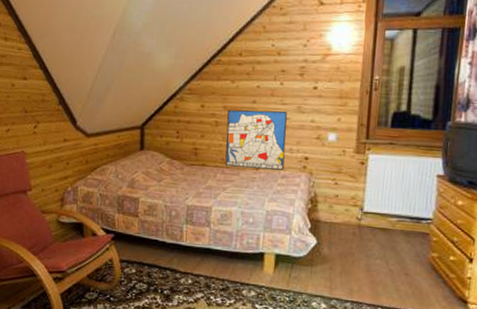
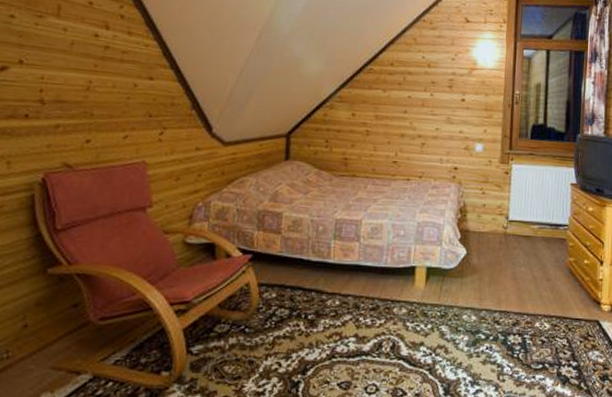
wall art: present [225,109,287,170] -> none [376,119,437,181]

